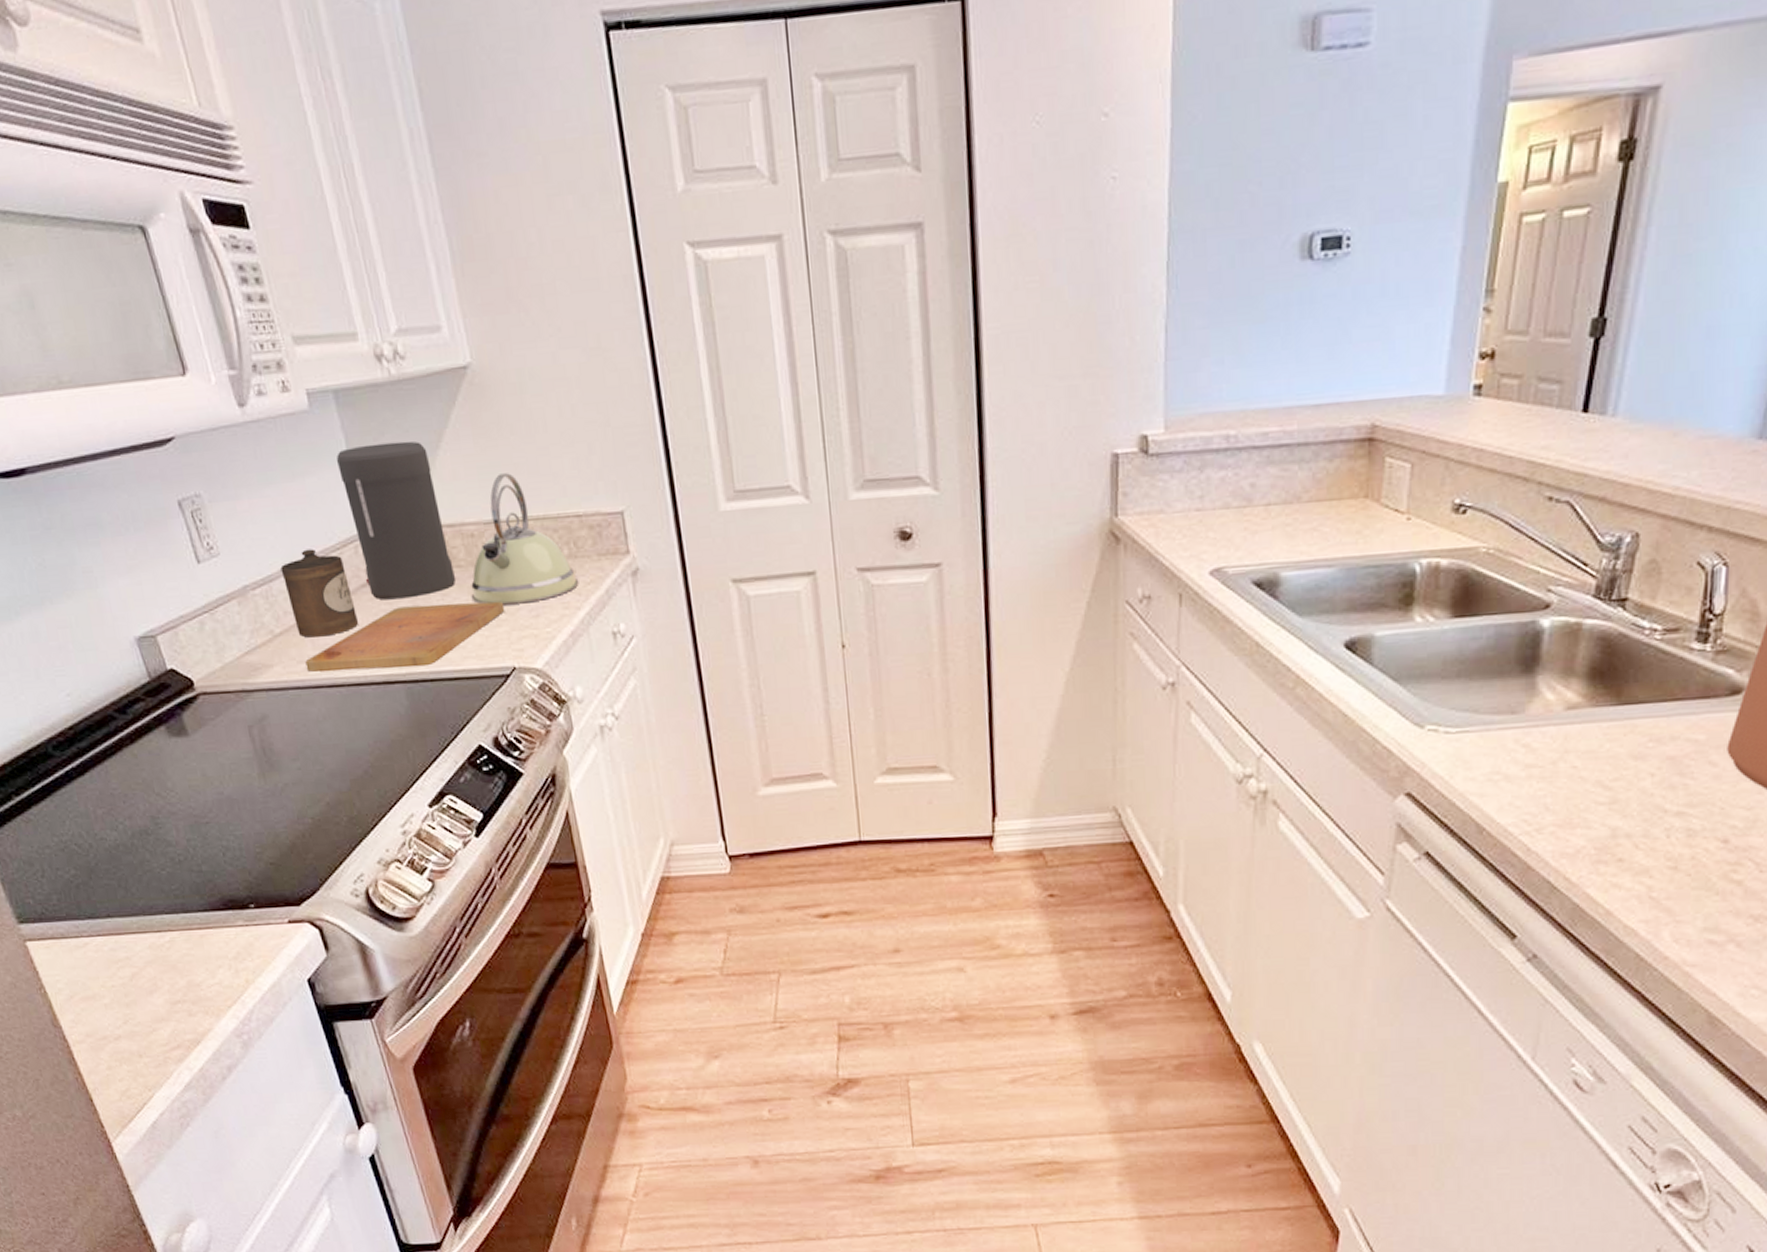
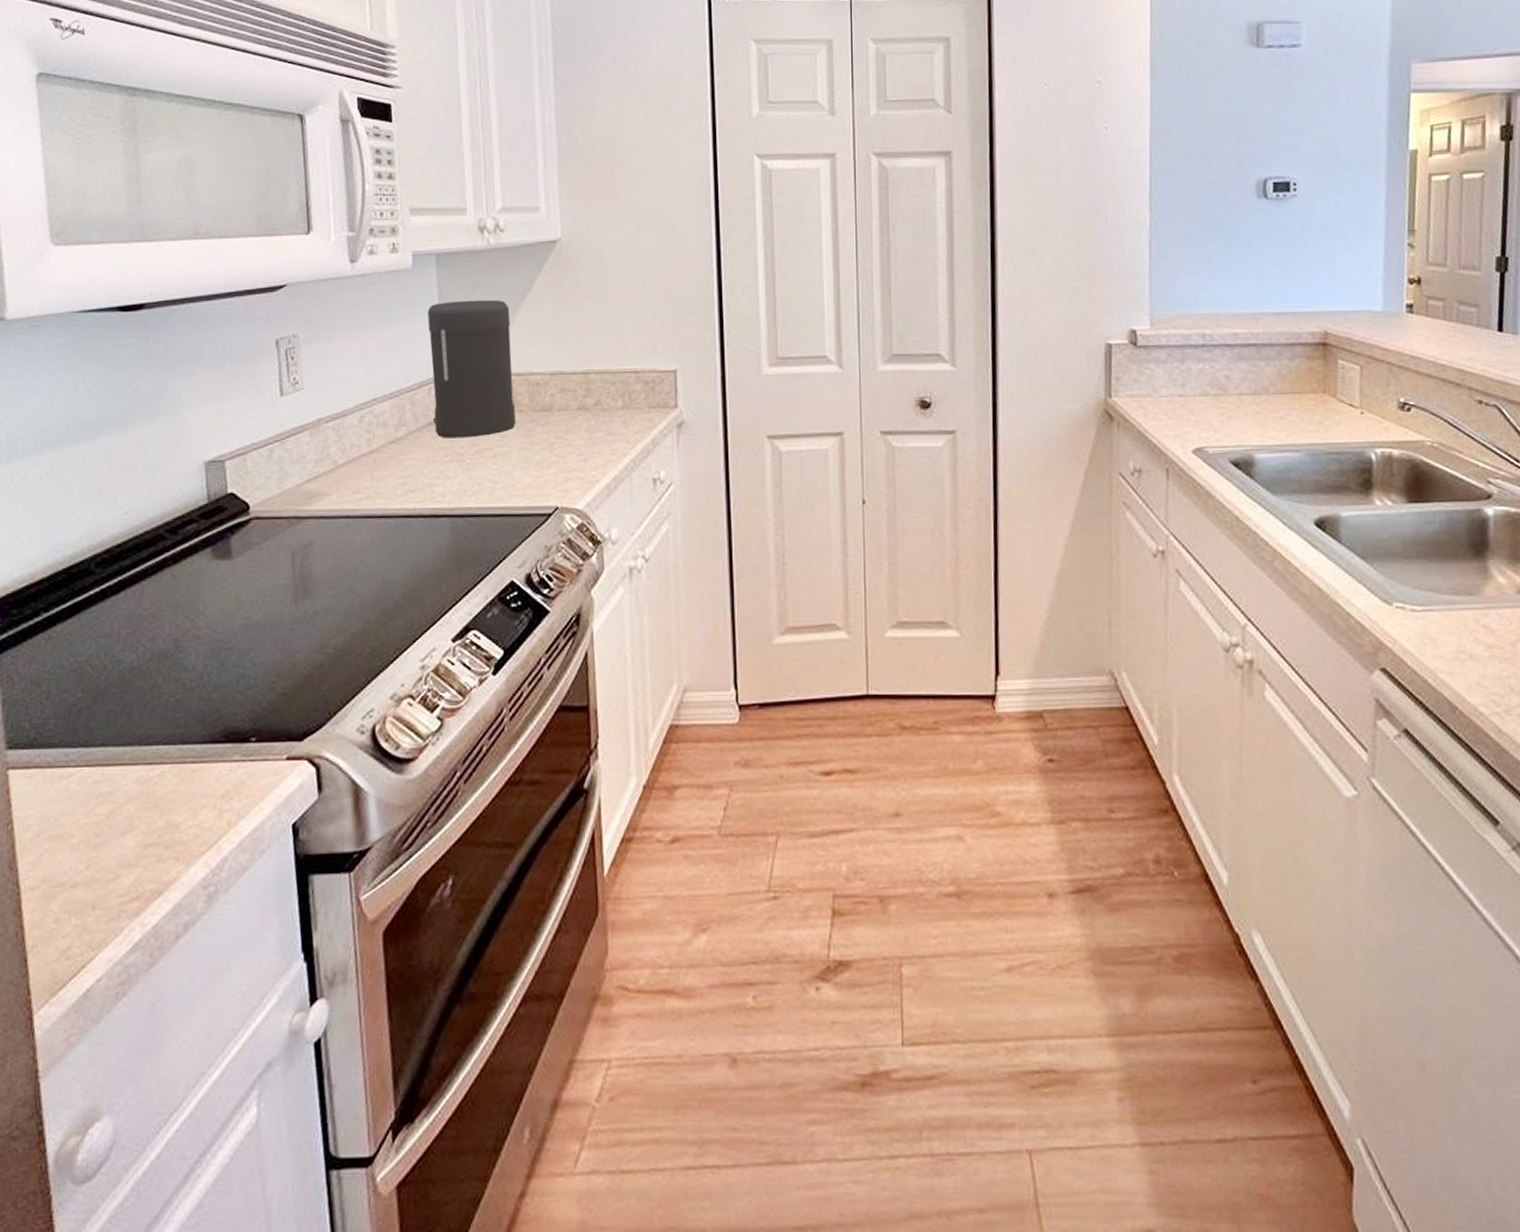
canister: present [280,549,359,638] -> none [356,388,419,470]
cutting board: present [305,601,505,672] -> none [360,444,557,503]
kettle: present [471,473,579,605] -> none [527,332,628,448]

